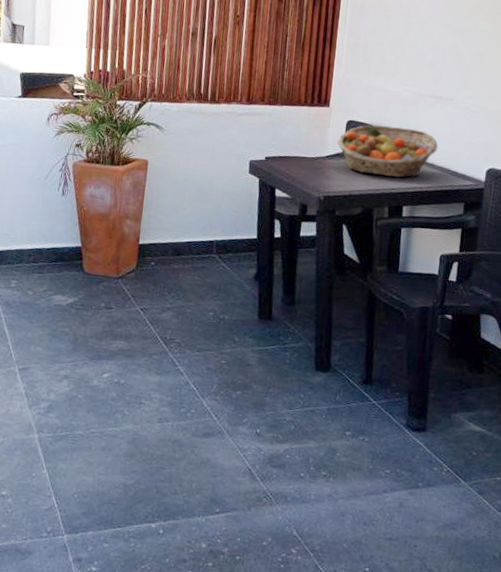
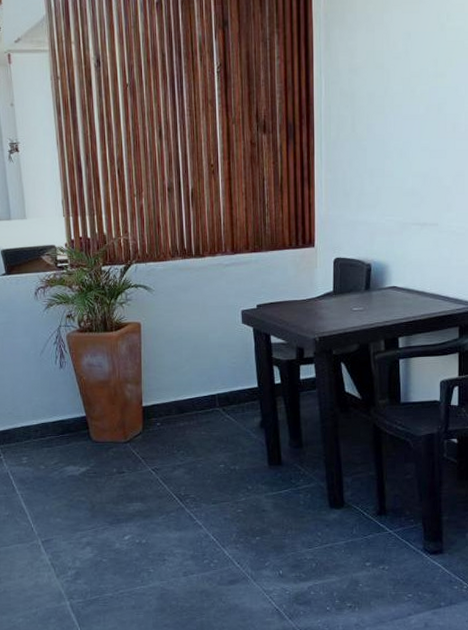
fruit basket: present [337,125,438,178] -> none [326,258,427,310]

